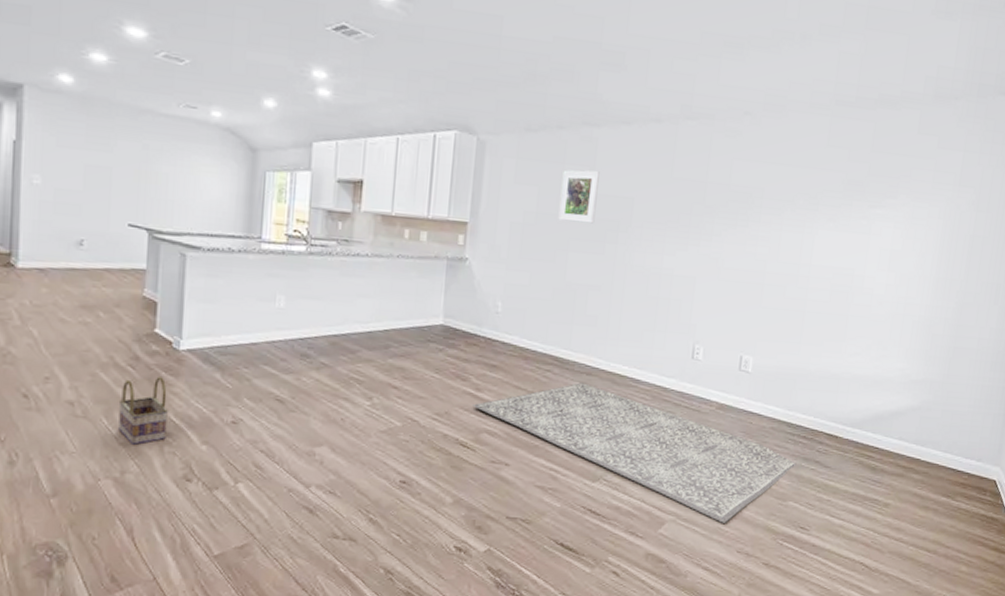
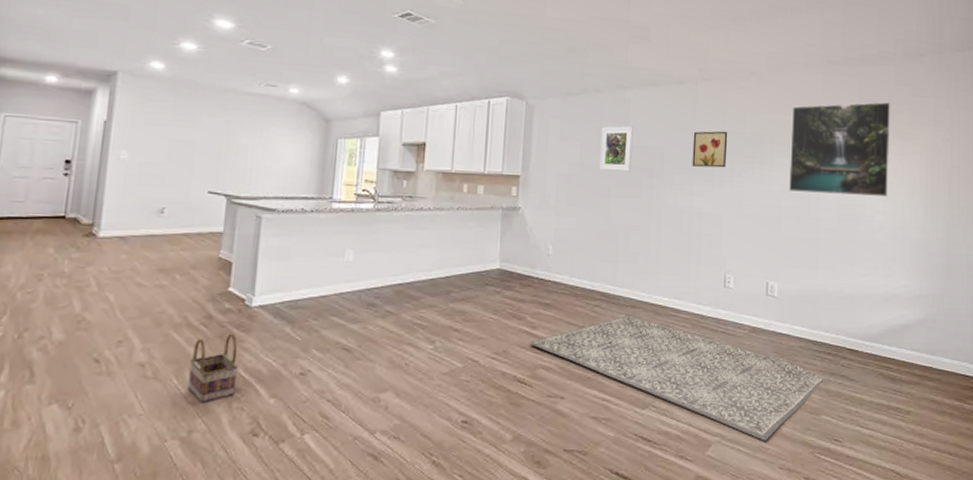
wall art: none [665,180,710,225] -> present [692,131,728,168]
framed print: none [776,154,910,267] -> present [789,102,891,196]

